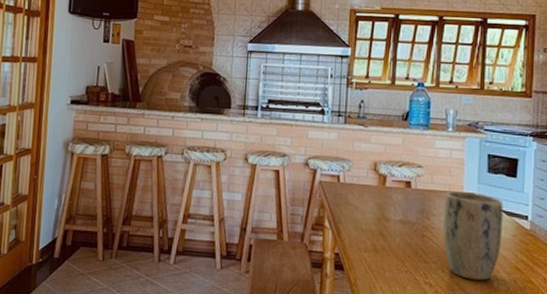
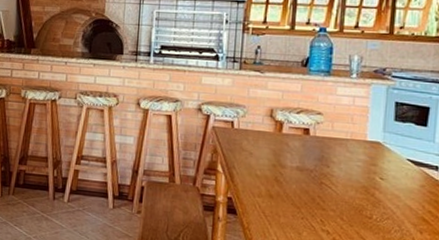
plant pot: present [443,191,503,281] -> none [343,139,411,231]

